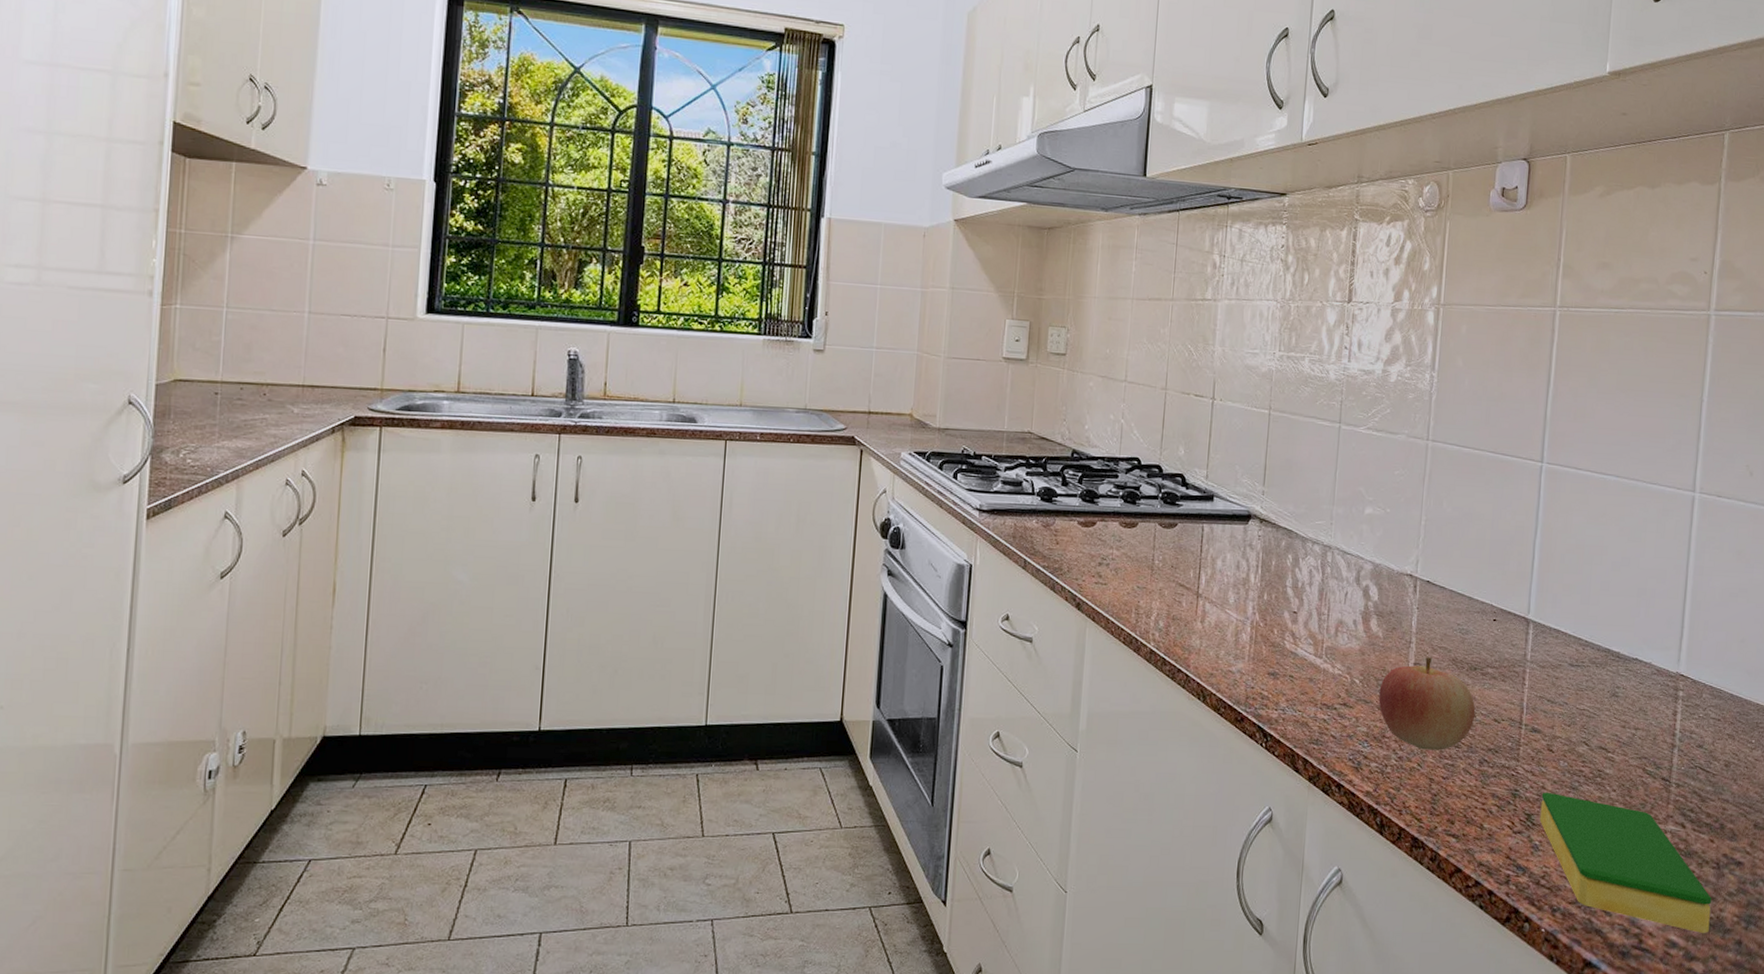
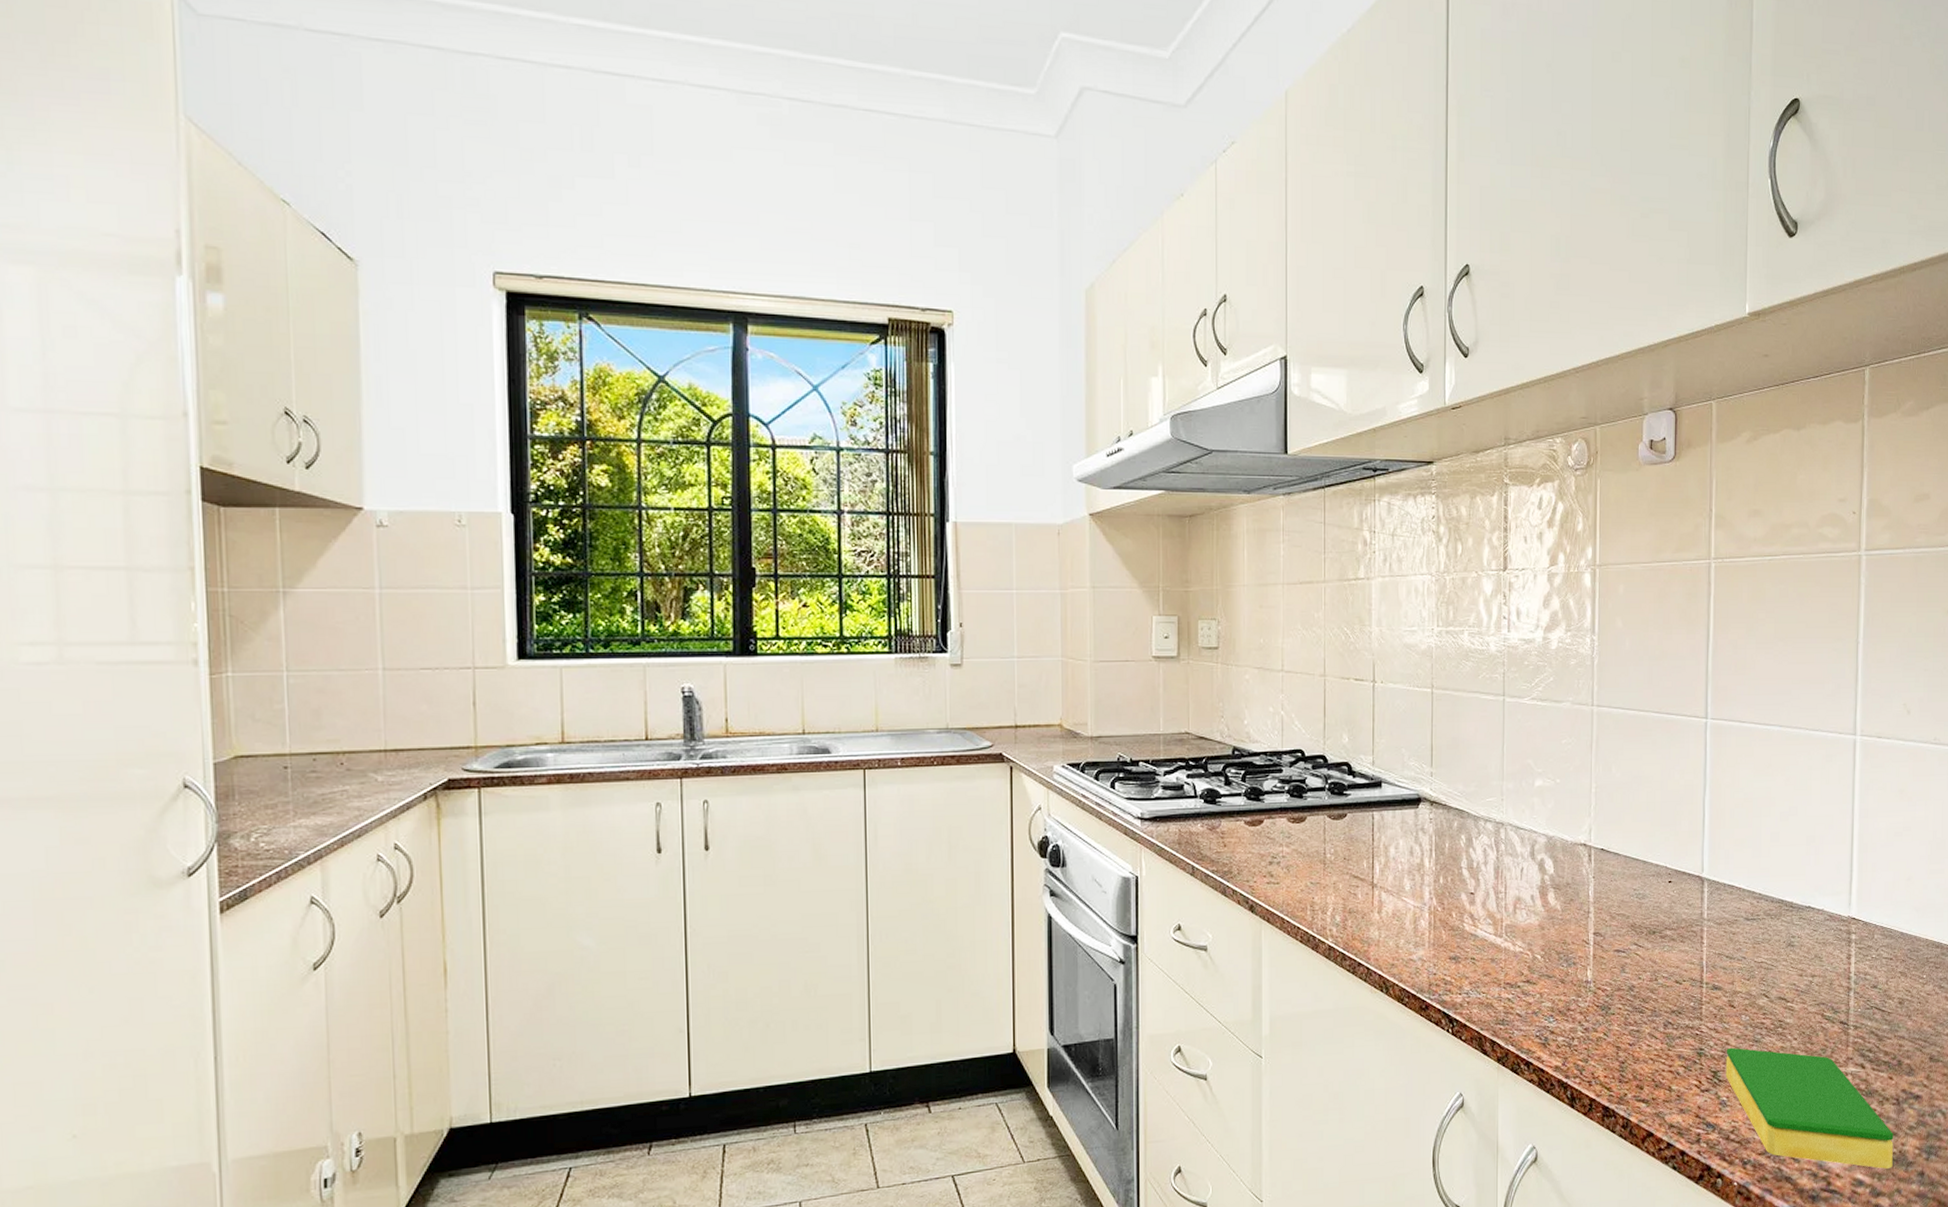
apple: present [1378,657,1476,751] -> none [1561,925,1657,1019]

